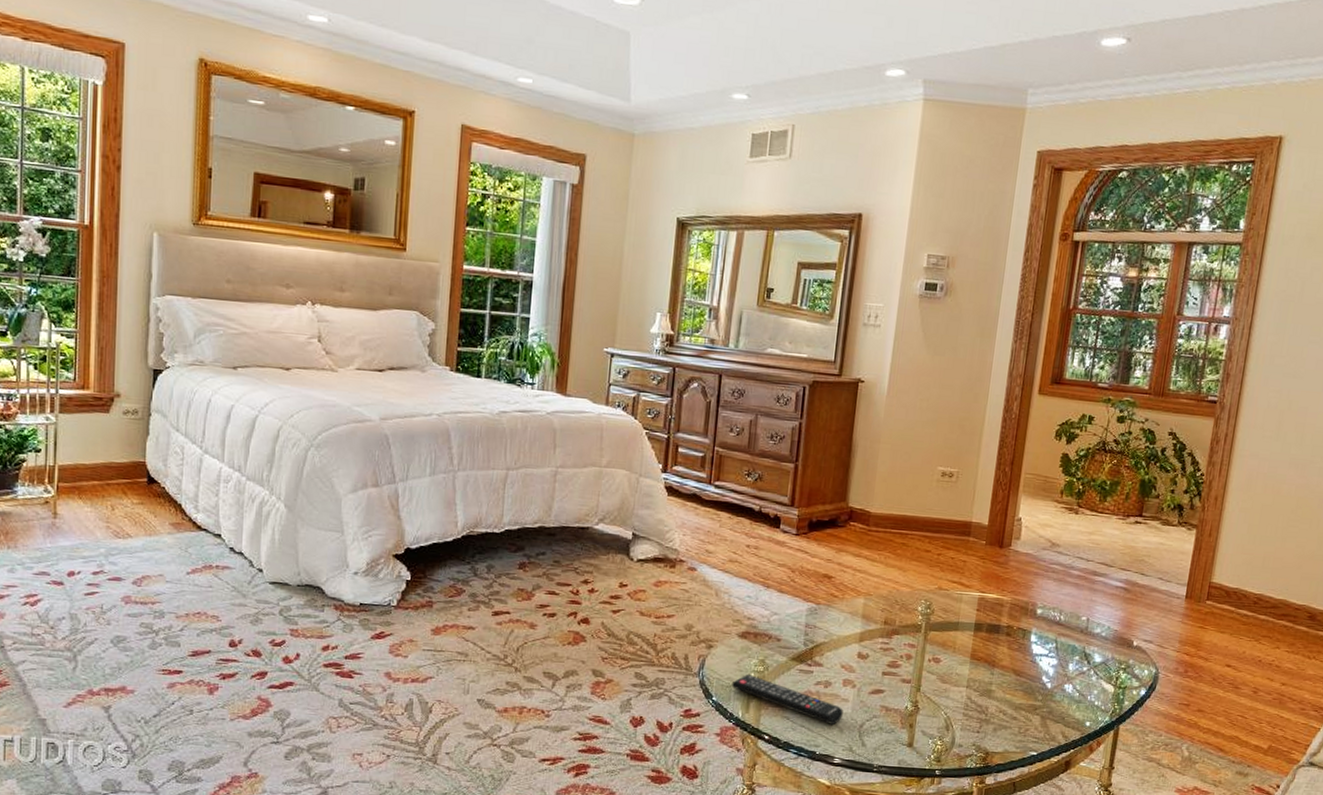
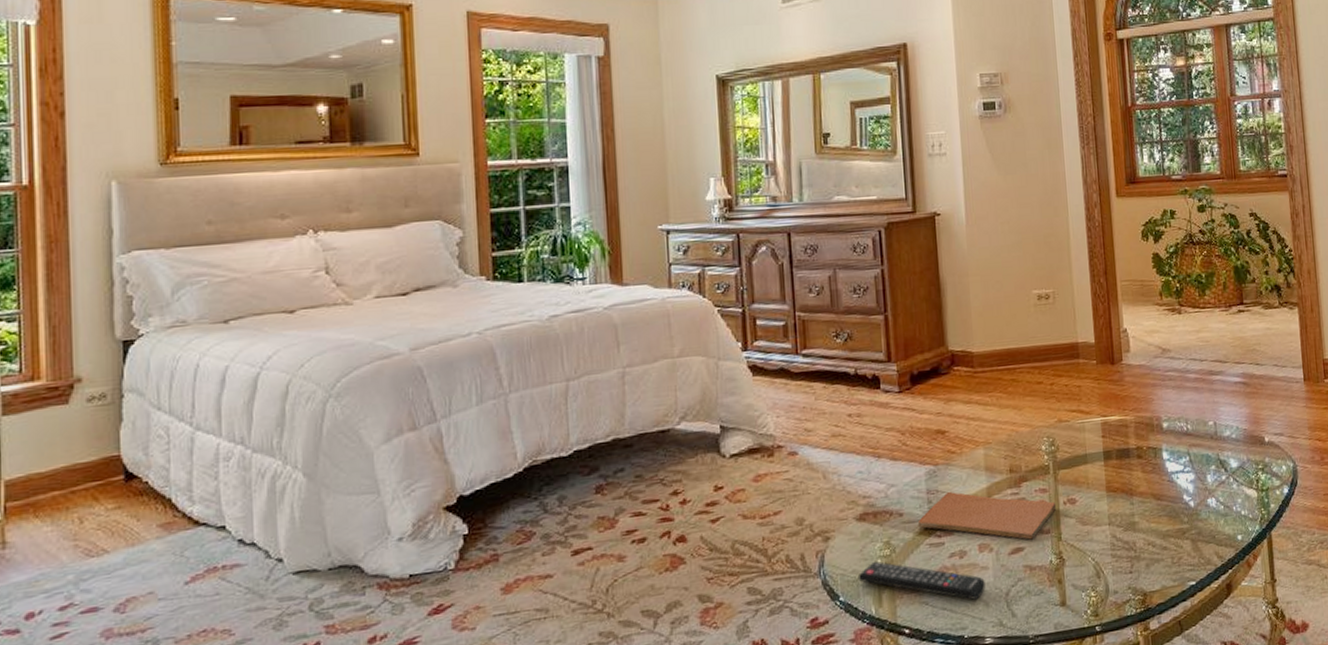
book: none [792,628,922,685] -> present [917,491,1057,540]

